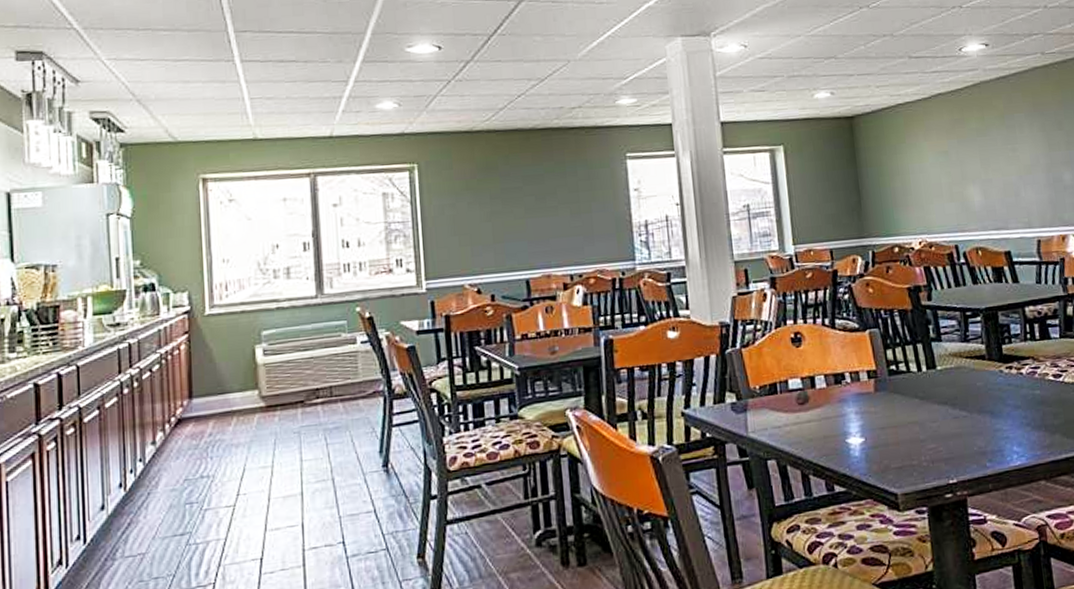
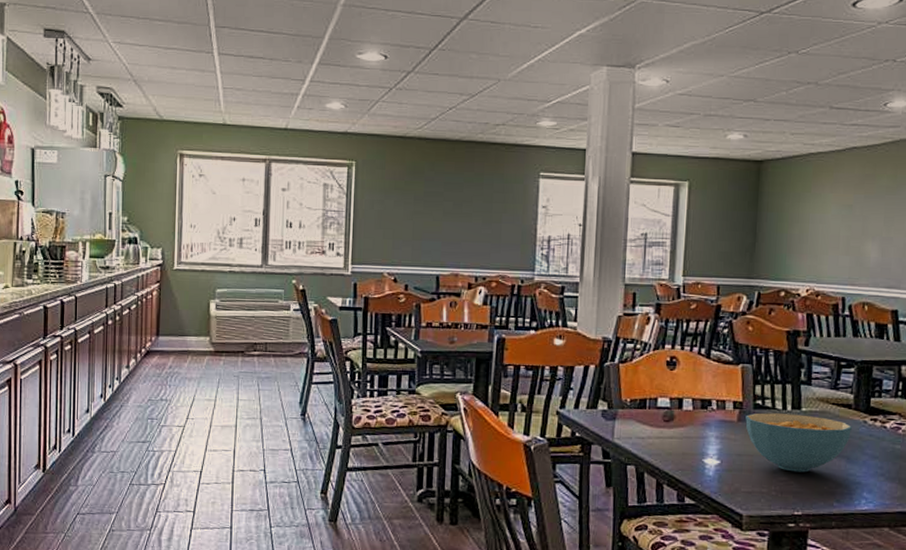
cereal bowl: none [882,373,990,437] -> present [745,412,852,473]

